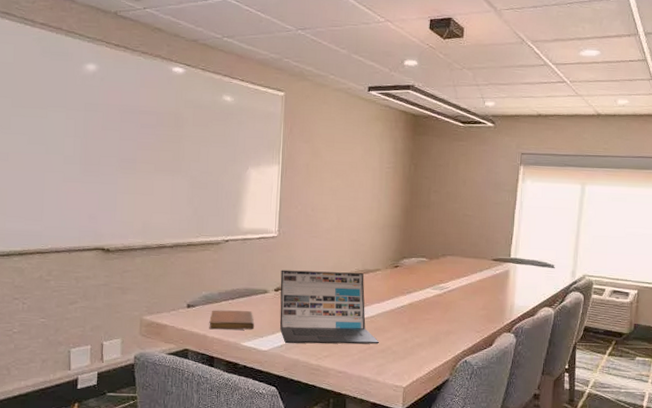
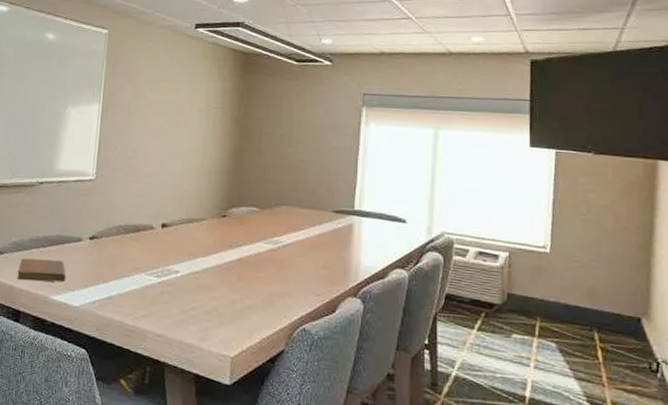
laptop: present [279,270,379,344] -> none [93,216,204,305]

